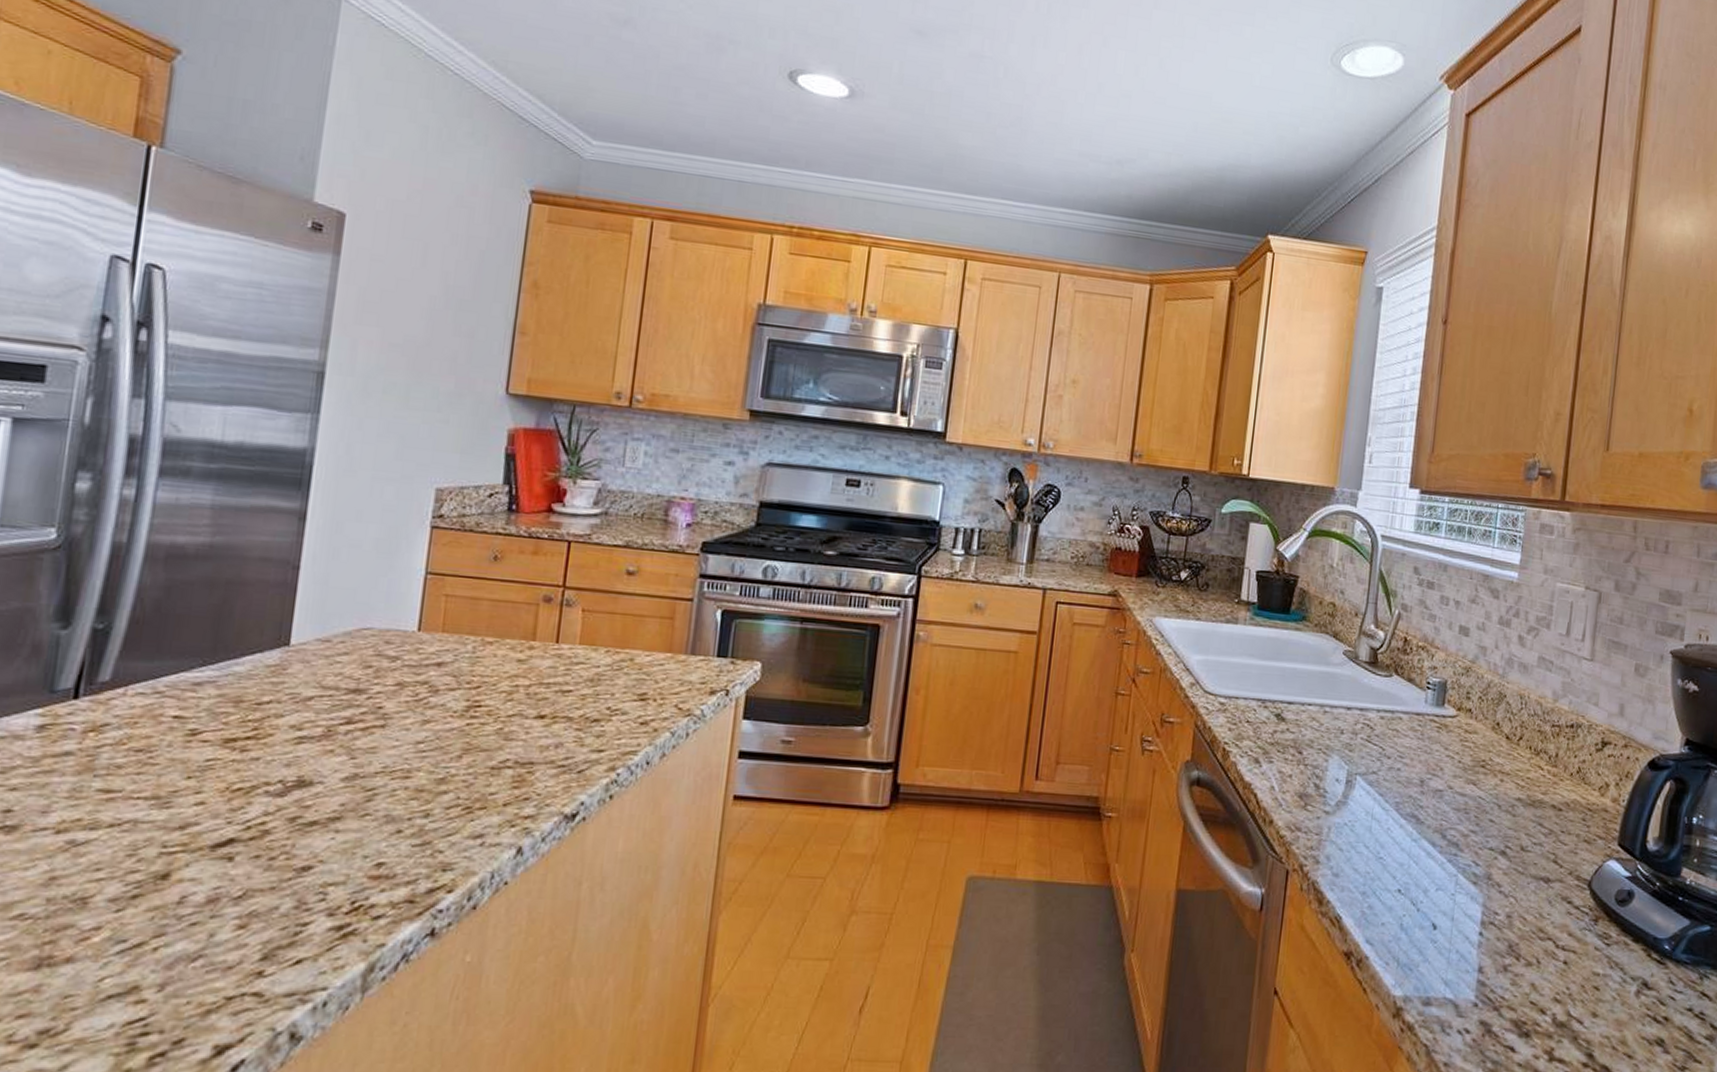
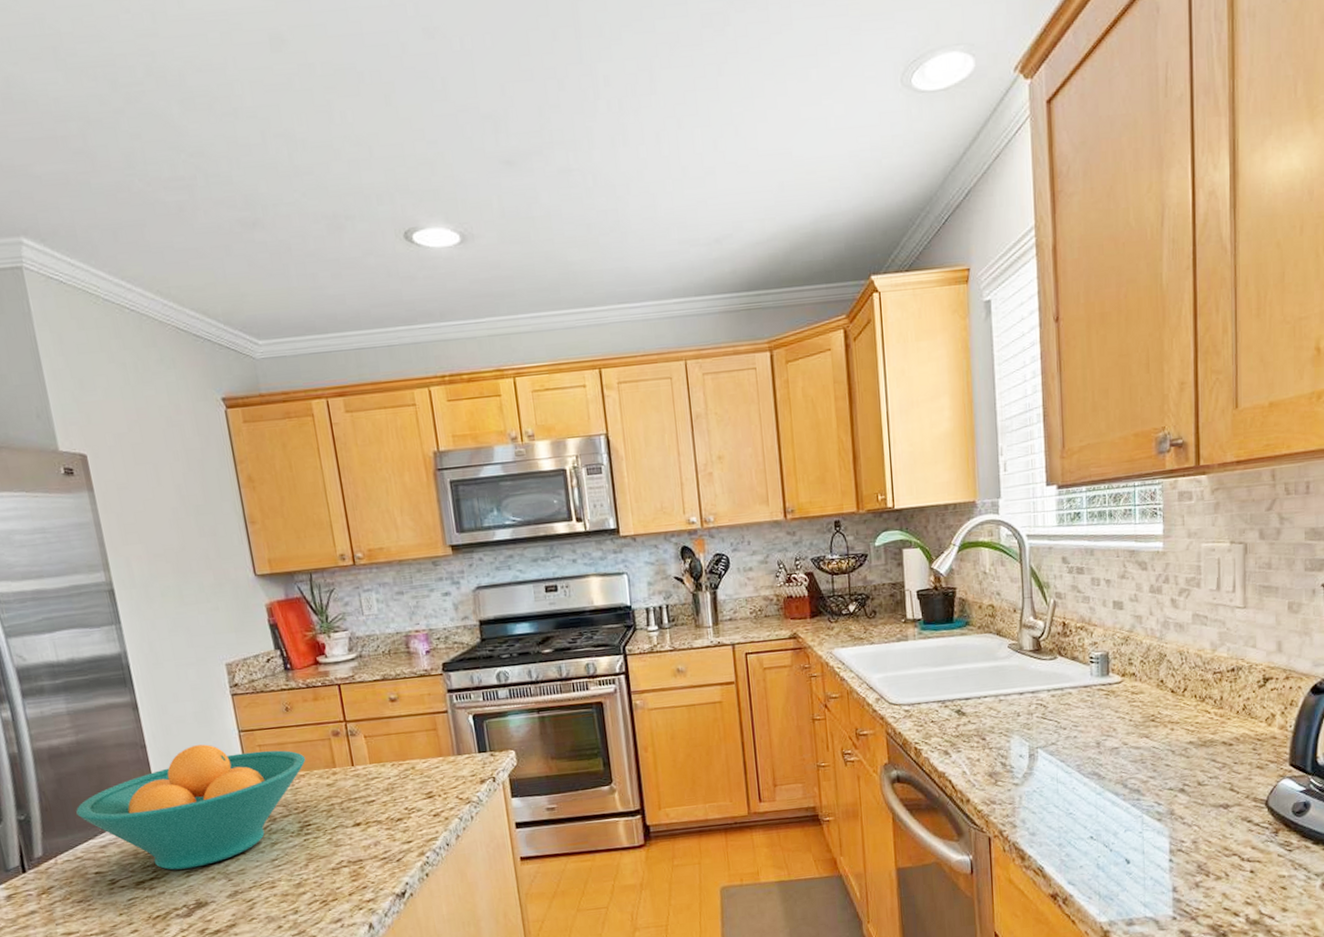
fruit bowl: none [176,578,501,734] -> present [76,744,306,870]

